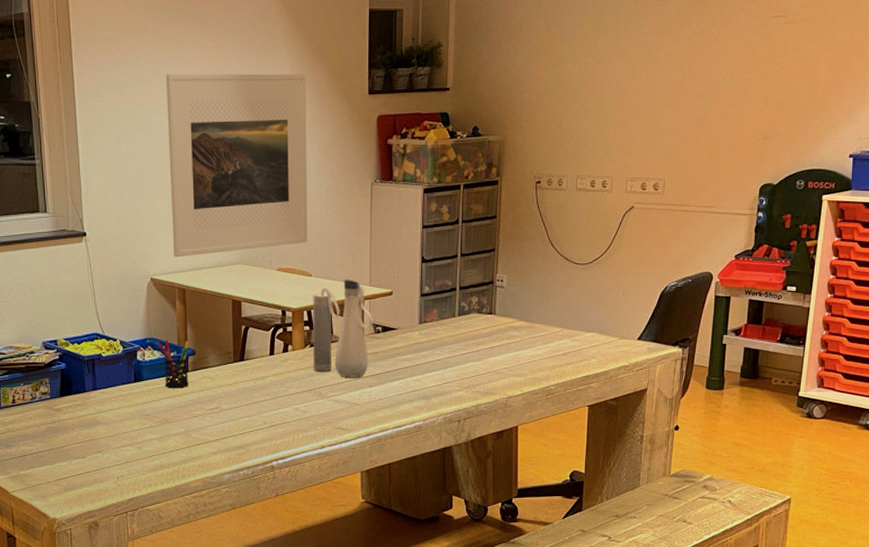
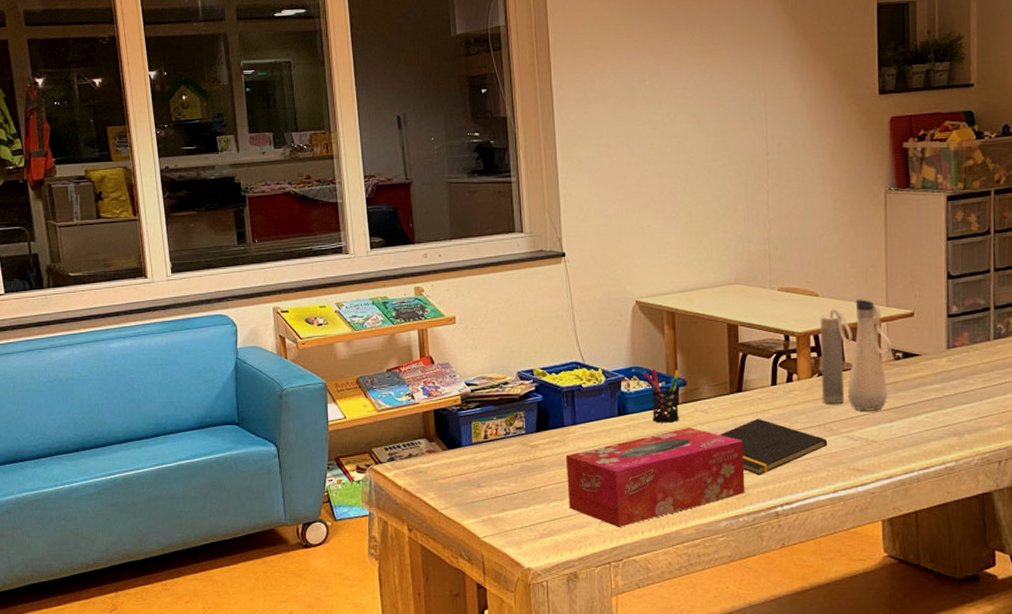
tissue box: none [87,391,246,481] -> present [565,426,745,527]
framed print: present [166,73,308,258] -> none [652,76,813,278]
notepad: none [224,384,317,434] -> present [719,418,828,476]

